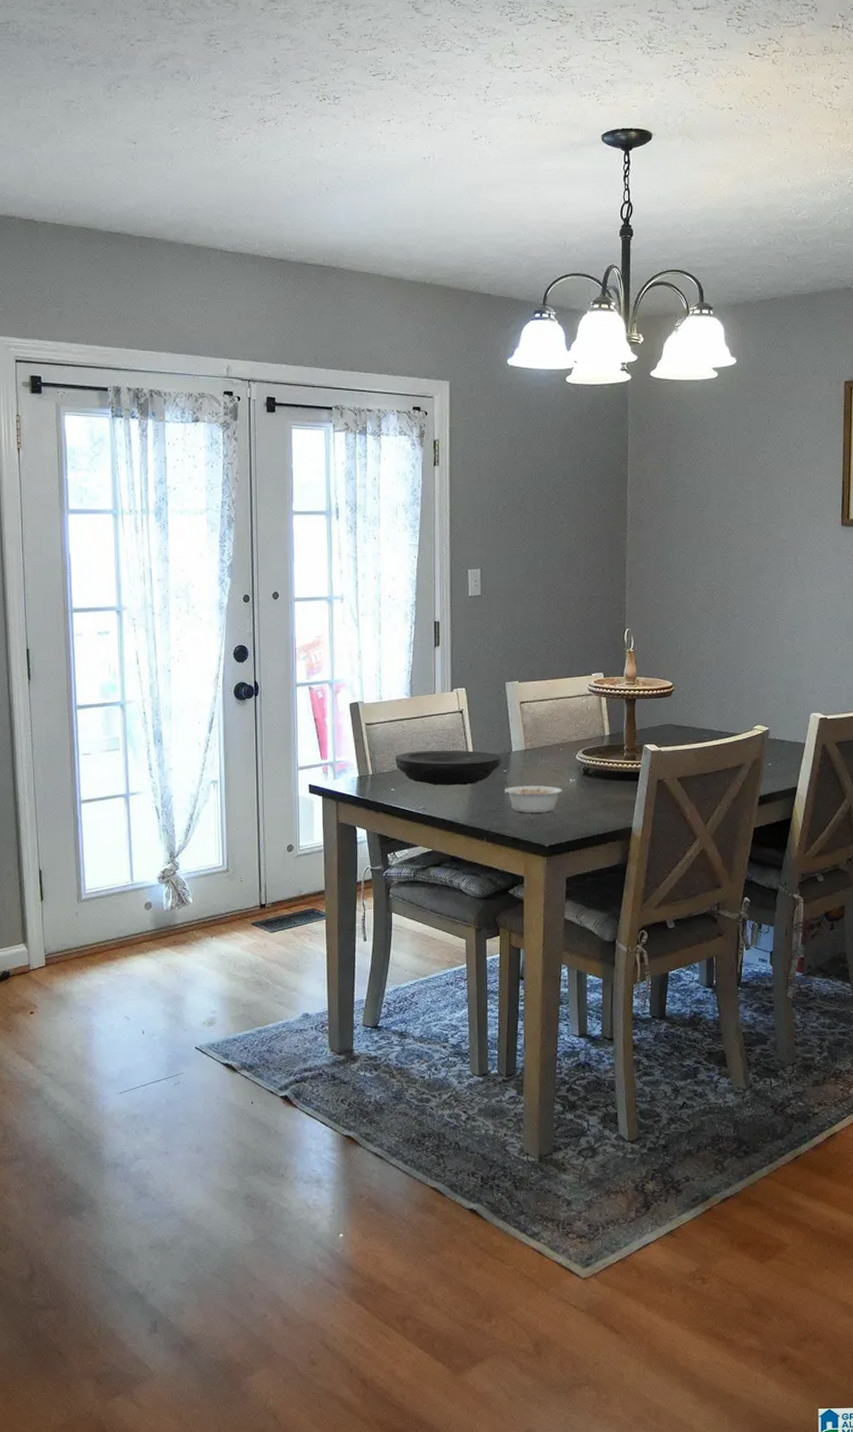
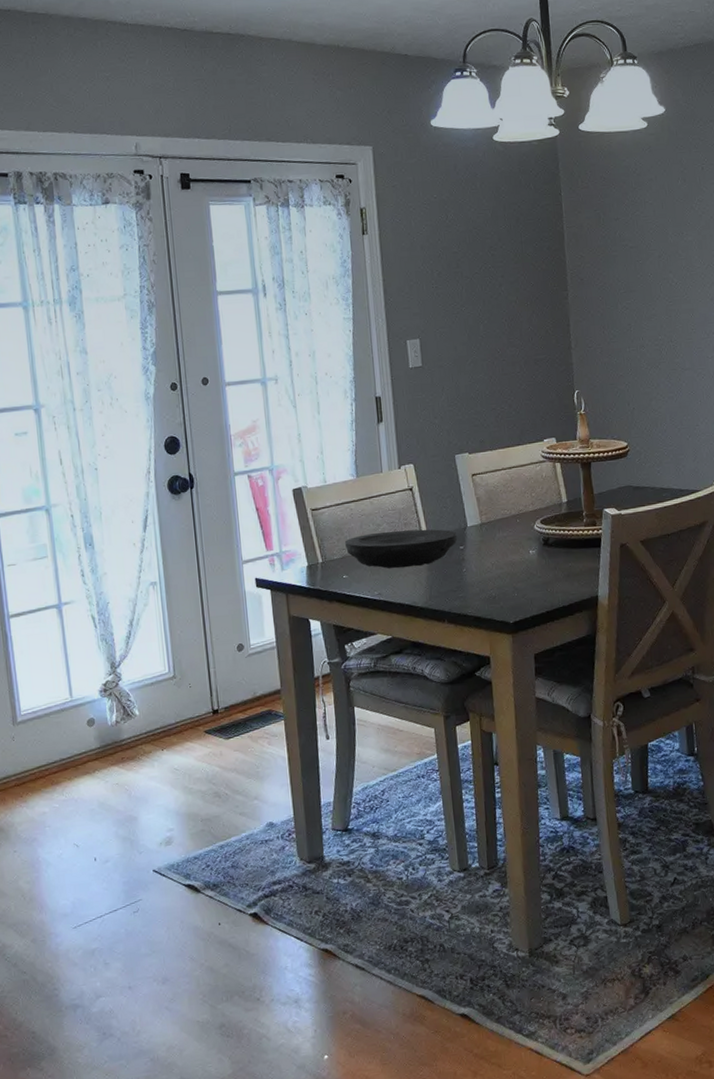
legume: present [505,786,571,813] -> none [463,559,532,590]

